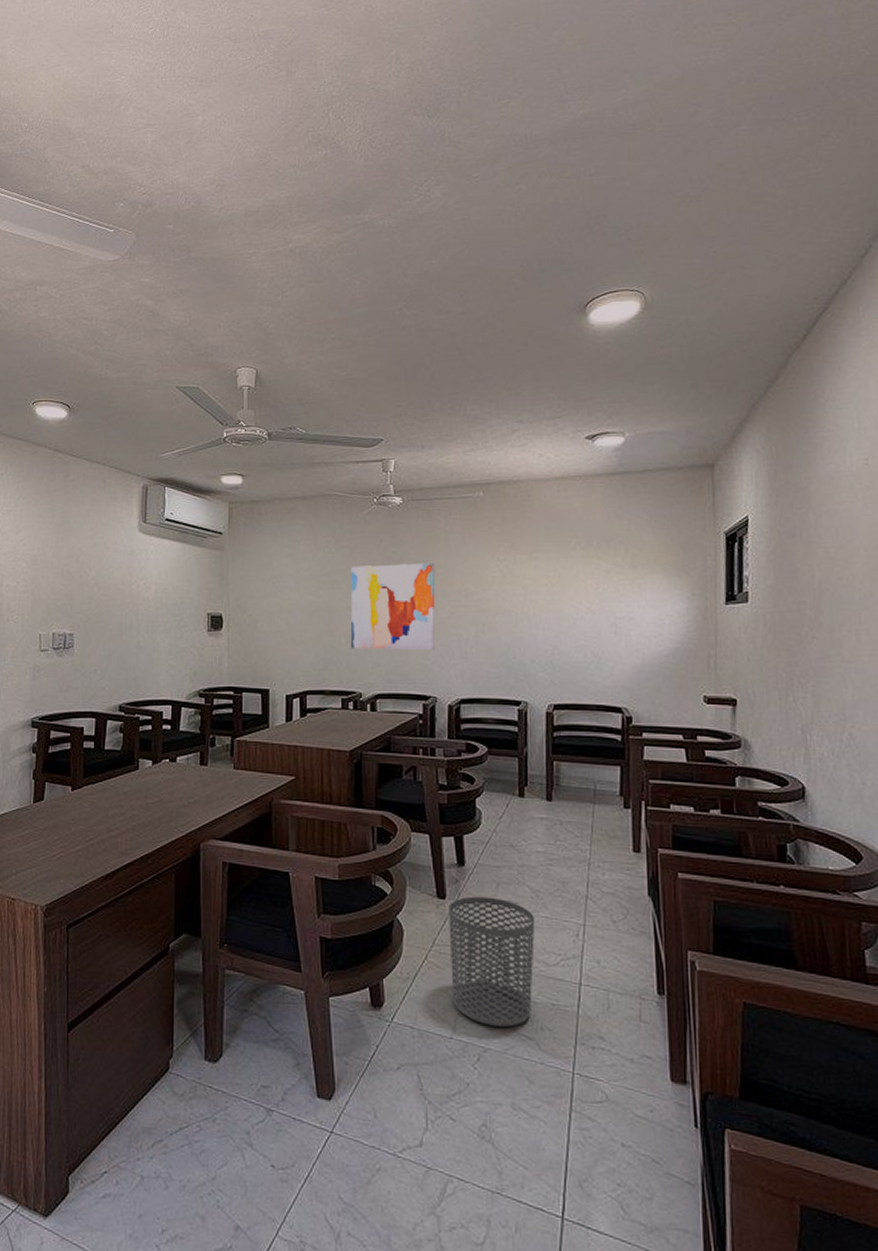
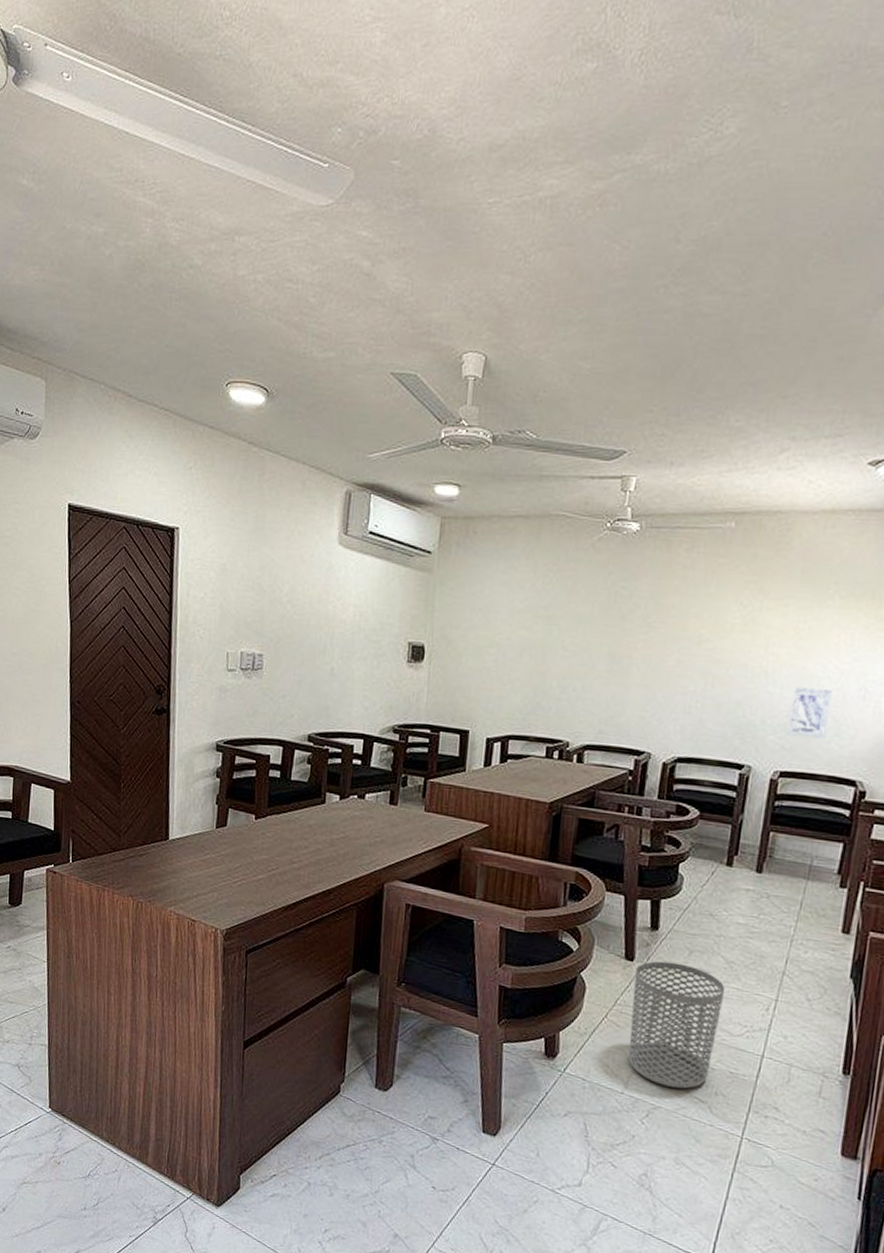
wall art: present [351,562,435,650] -> none [563,600,668,701]
wall art: none [554,627,589,673] -> present [787,686,833,740]

